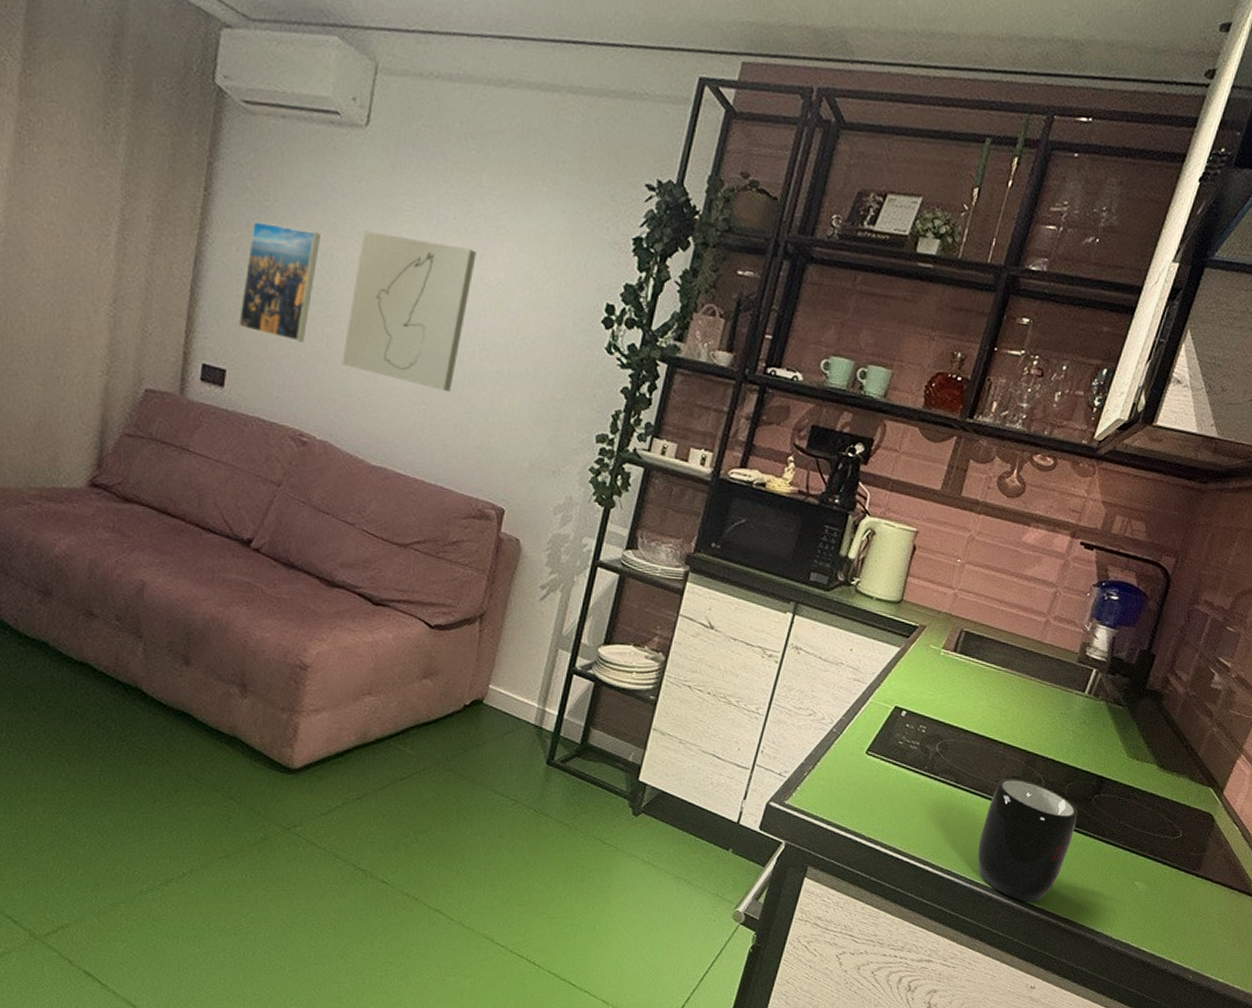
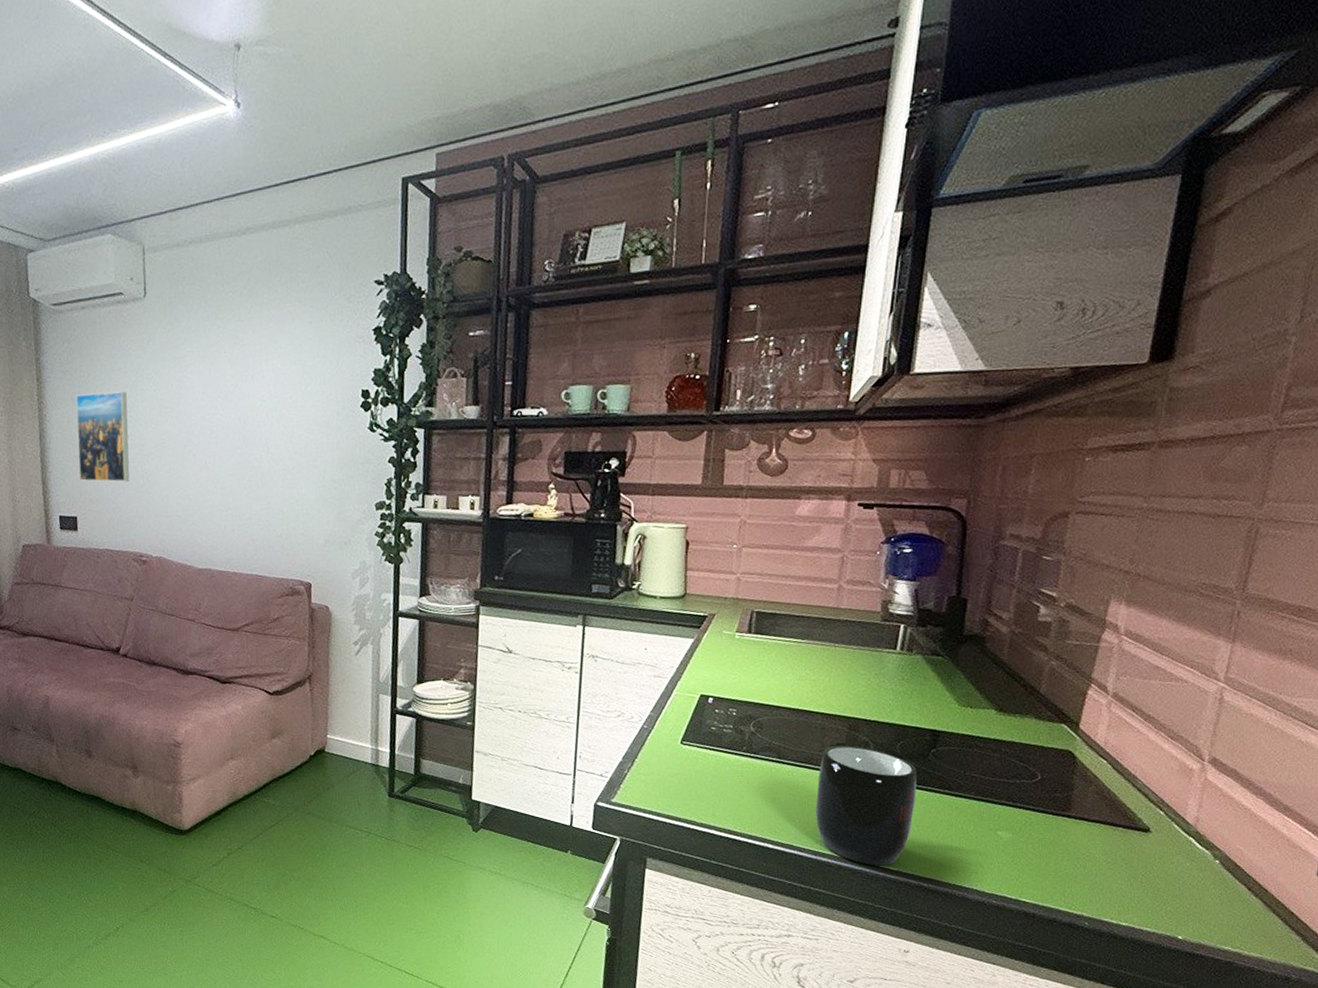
wall art: present [342,230,477,391] -> none [157,373,250,495]

